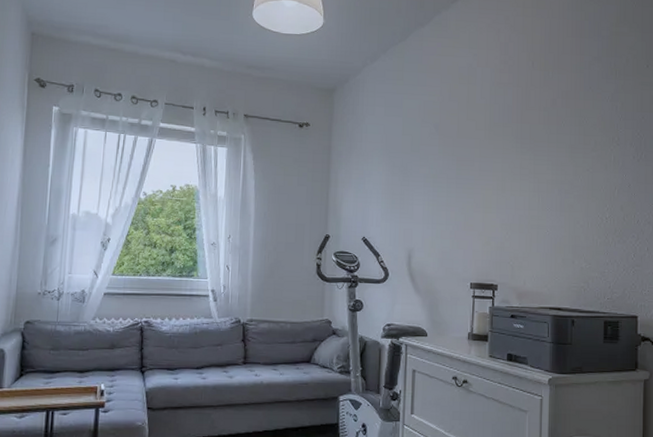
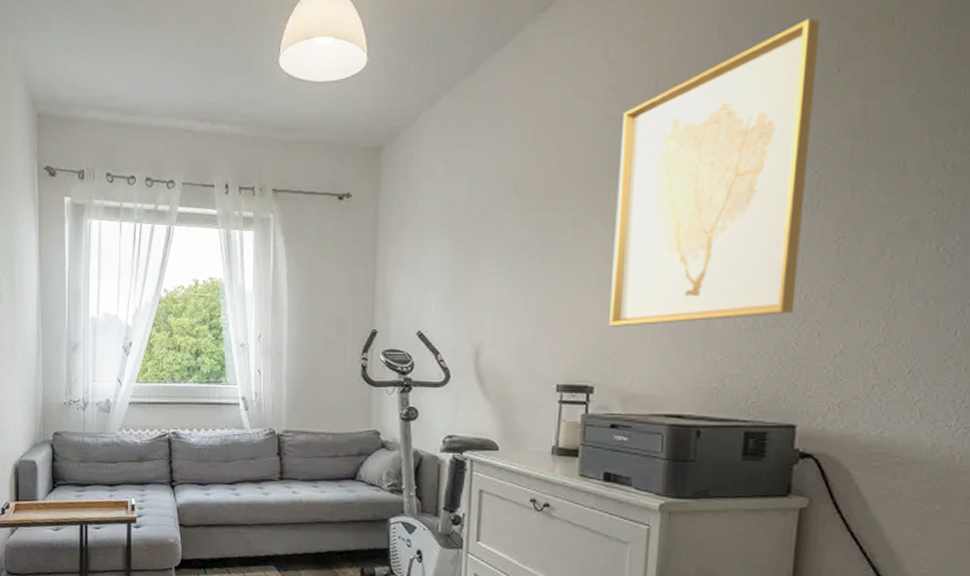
wall art: none [507,30,635,239] -> present [609,18,821,327]

